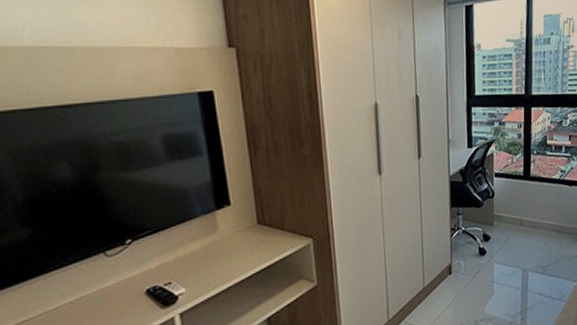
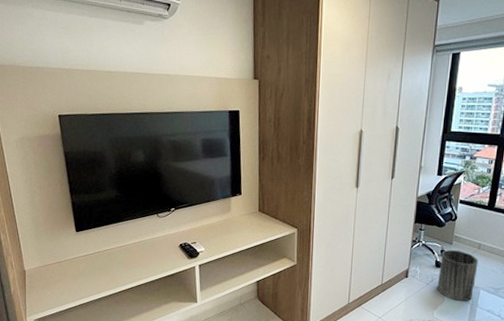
trash can: none [484,231,523,290] -> present [437,249,479,302]

